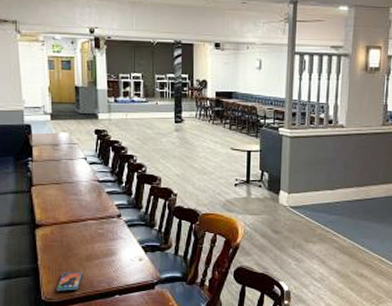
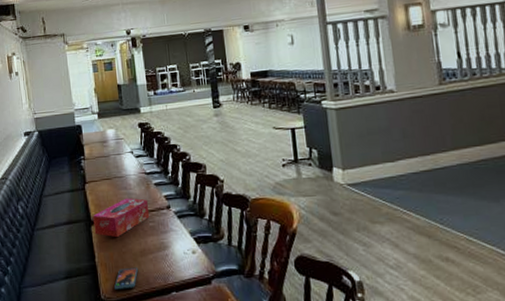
tissue box: none [38,204,99,242] -> present [93,198,150,238]

